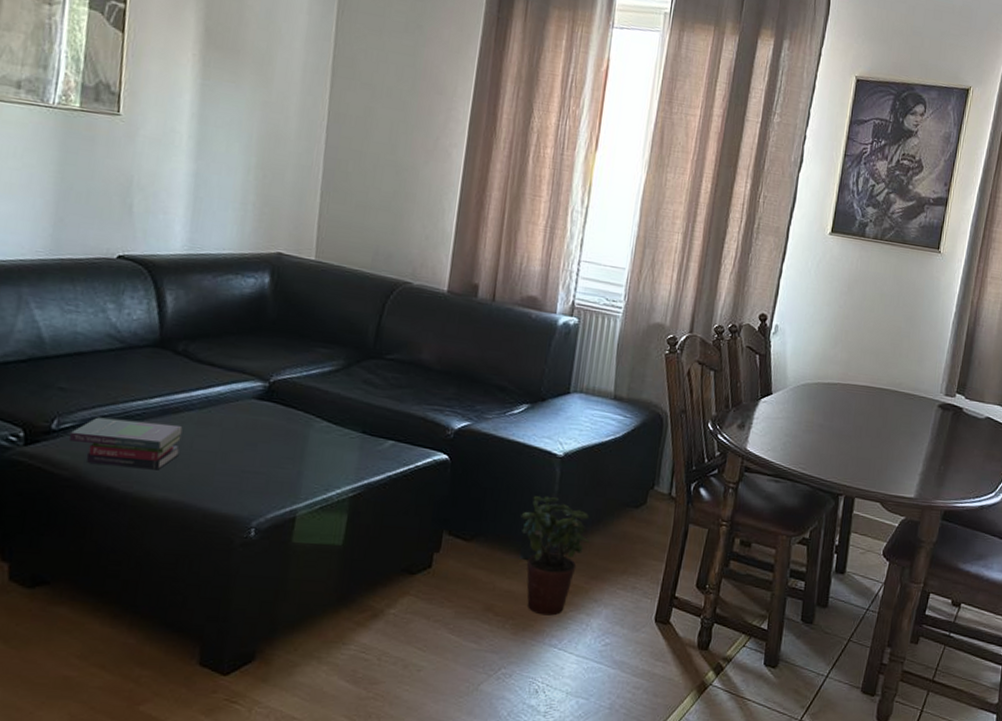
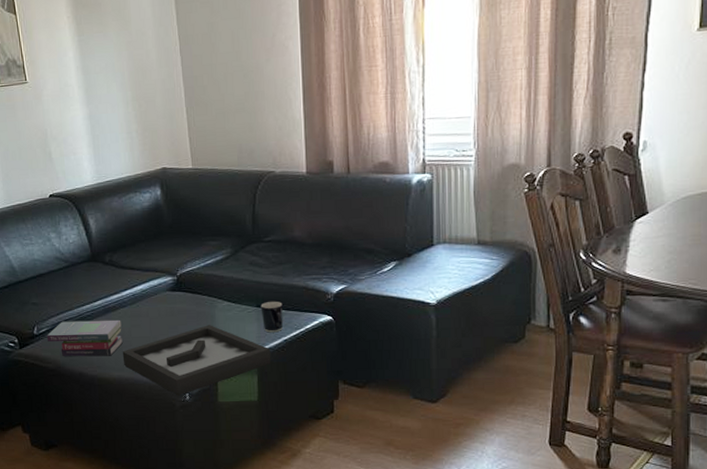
decorative tray: none [174,446,369,531] -> present [122,325,272,396]
mug: none [365,428,394,466] -> present [260,301,284,333]
potted plant: present [521,495,590,616] -> none [405,341,473,446]

